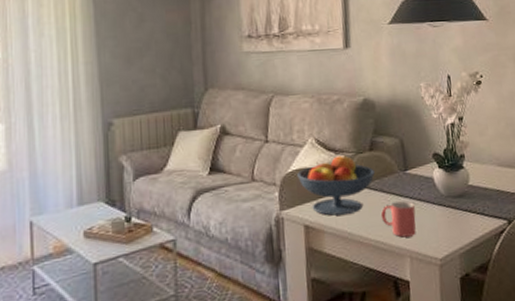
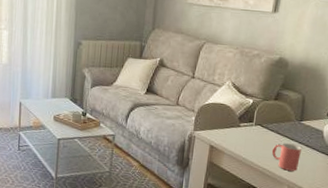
fruit bowl: present [297,154,375,216] -> none [212,98,275,145]

